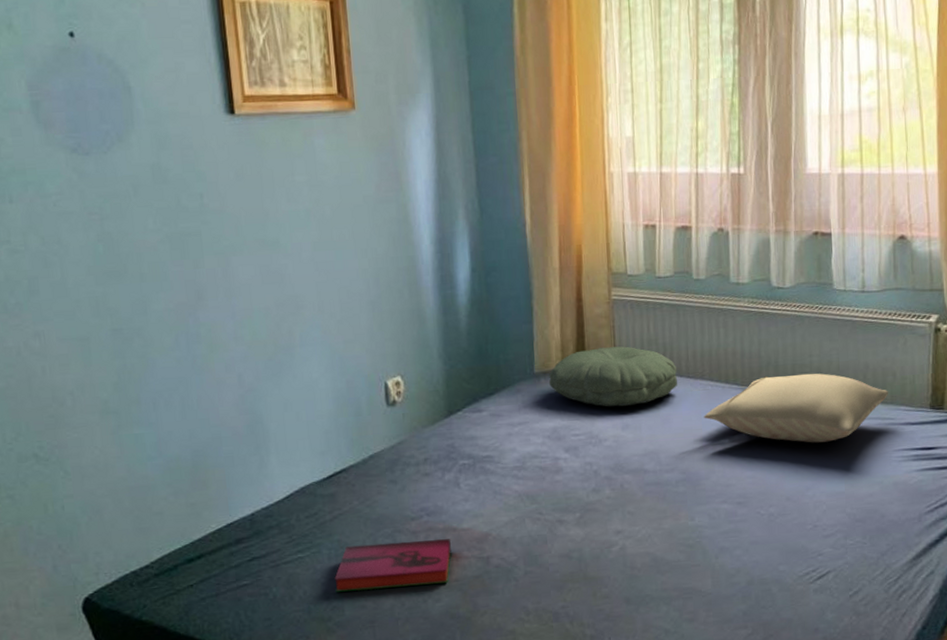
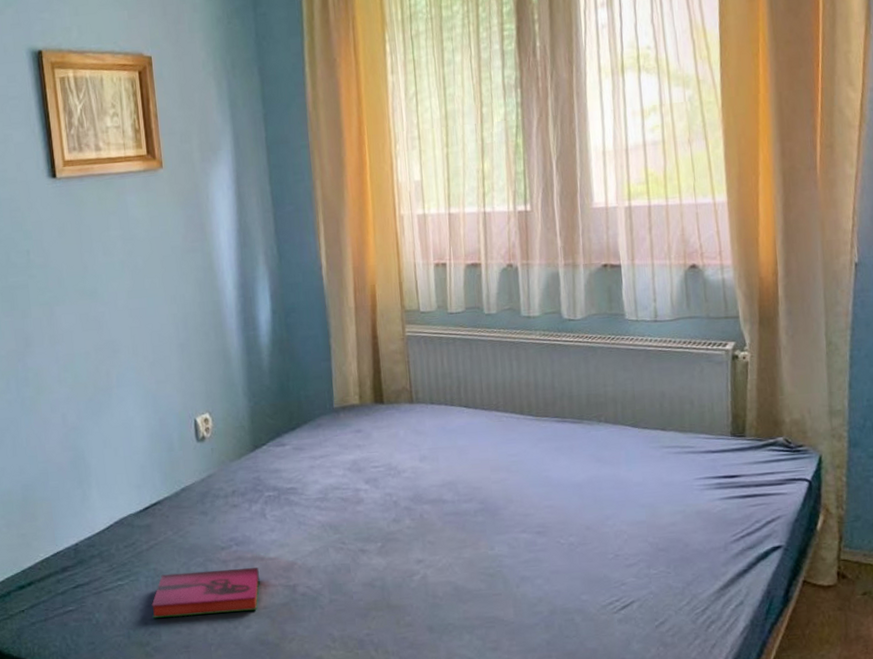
pillow: present [549,346,678,407] -> none [348,380,473,440]
pillow: present [704,373,889,443] -> none [500,403,687,473]

